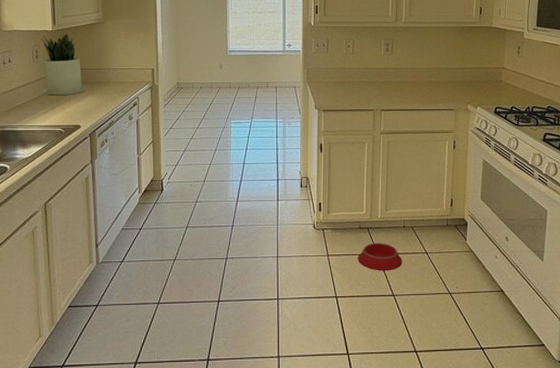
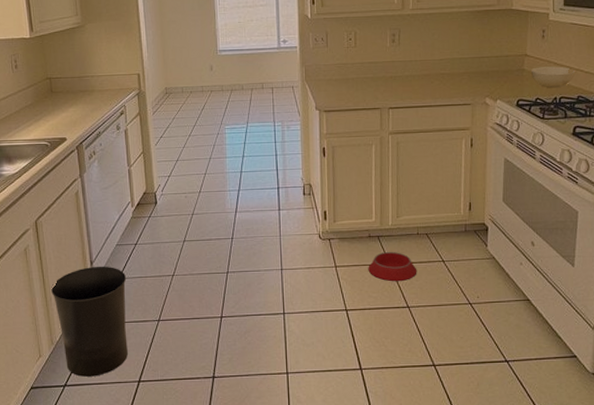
planter: present [41,34,87,96] -> none [19,40,70,108]
waste bin: none [55,249,130,357] -> present [51,266,128,377]
bowl: none [507,79,546,98] -> present [530,66,576,88]

